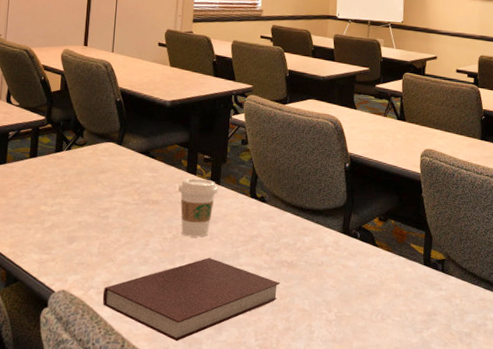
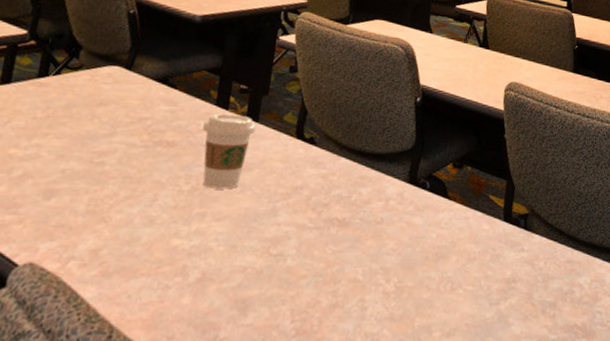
notebook: present [102,258,281,341] -> none [86,216,329,327]

